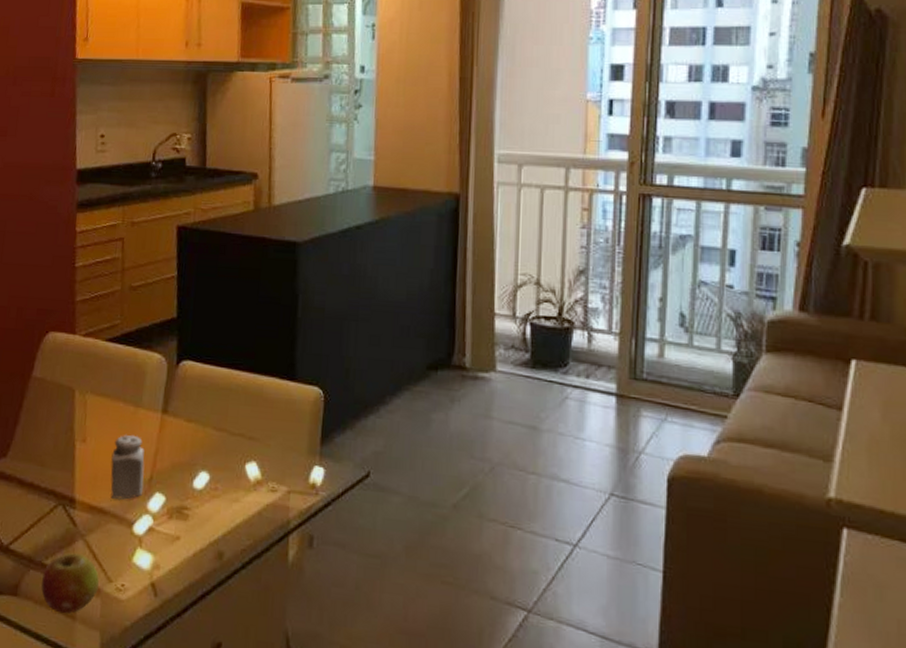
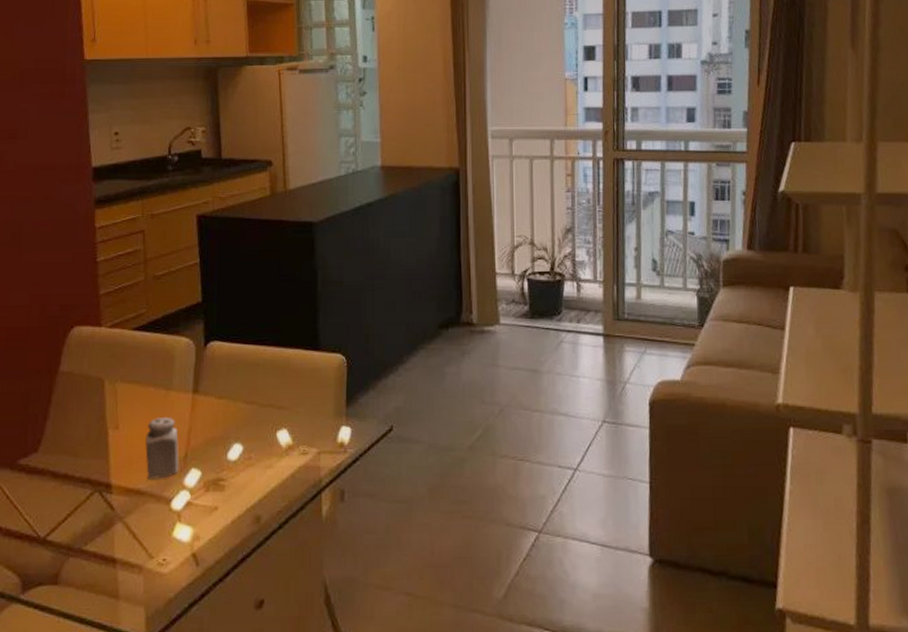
fruit: present [41,553,99,614] -> none [82,536,140,595]

